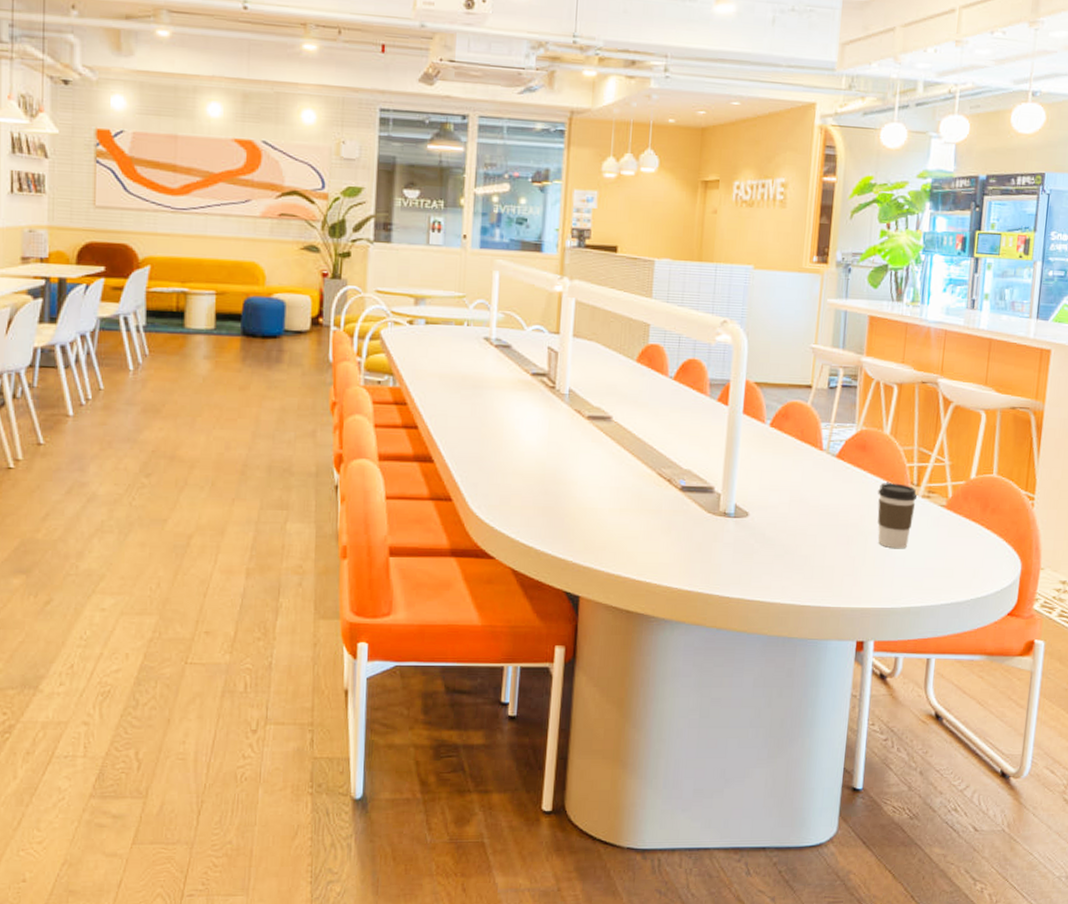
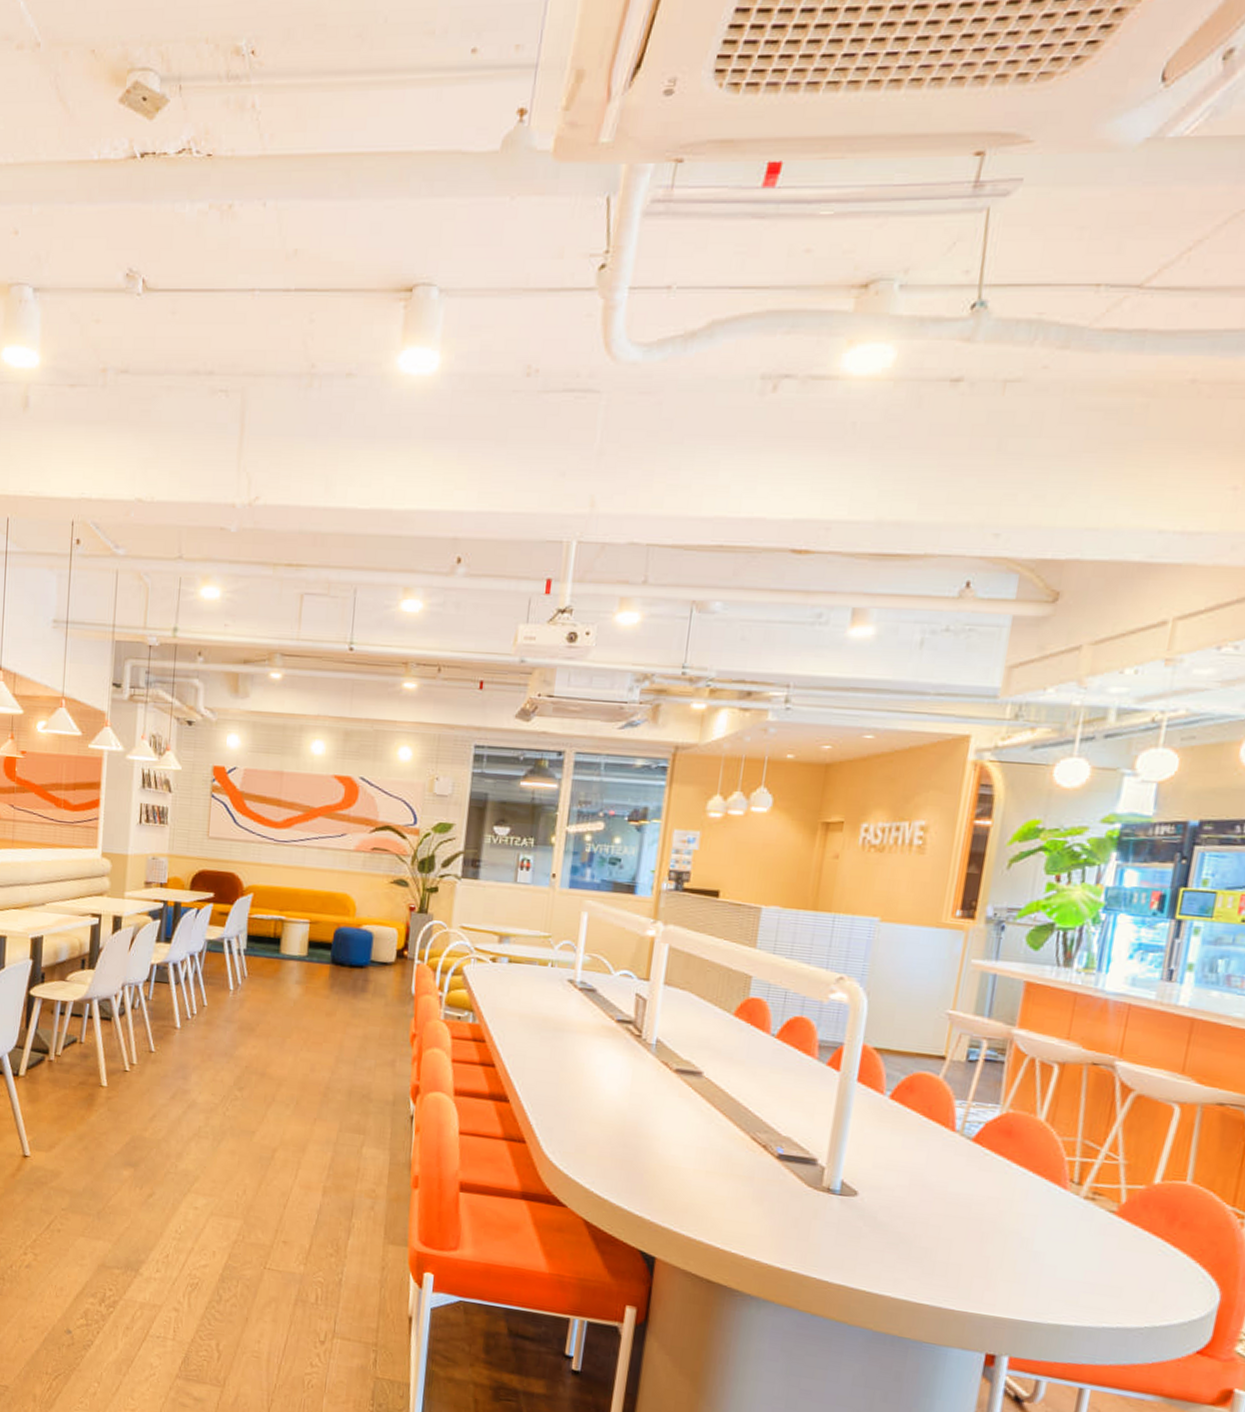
coffee cup: present [877,483,918,549] -> none [1021,1176,1078,1256]

